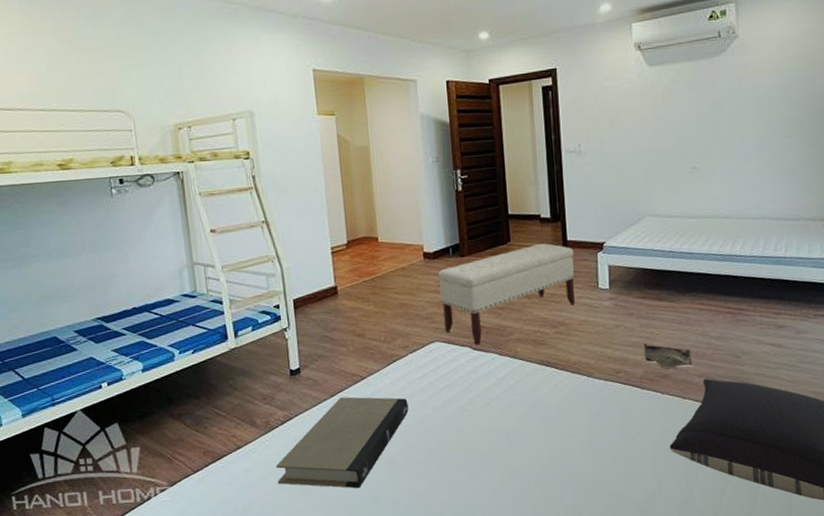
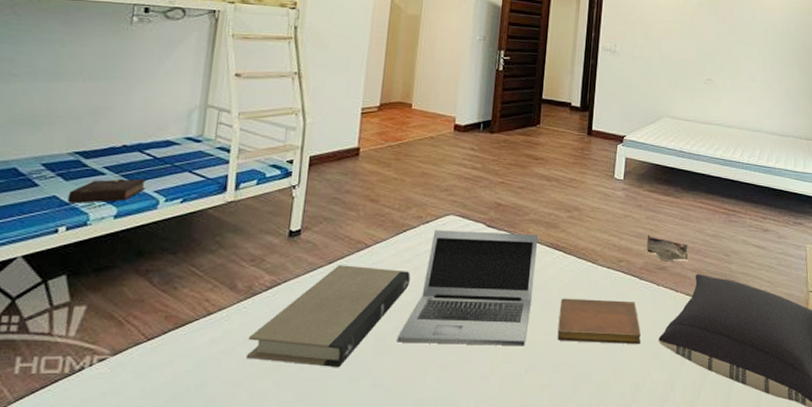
book: none [101,336,161,362] -> present [67,178,147,203]
laptop: none [407,353,531,464] -> present [397,230,539,346]
bench: present [438,243,575,344] -> none [462,130,596,221]
notebook: none [560,411,651,455] -> present [557,298,641,345]

